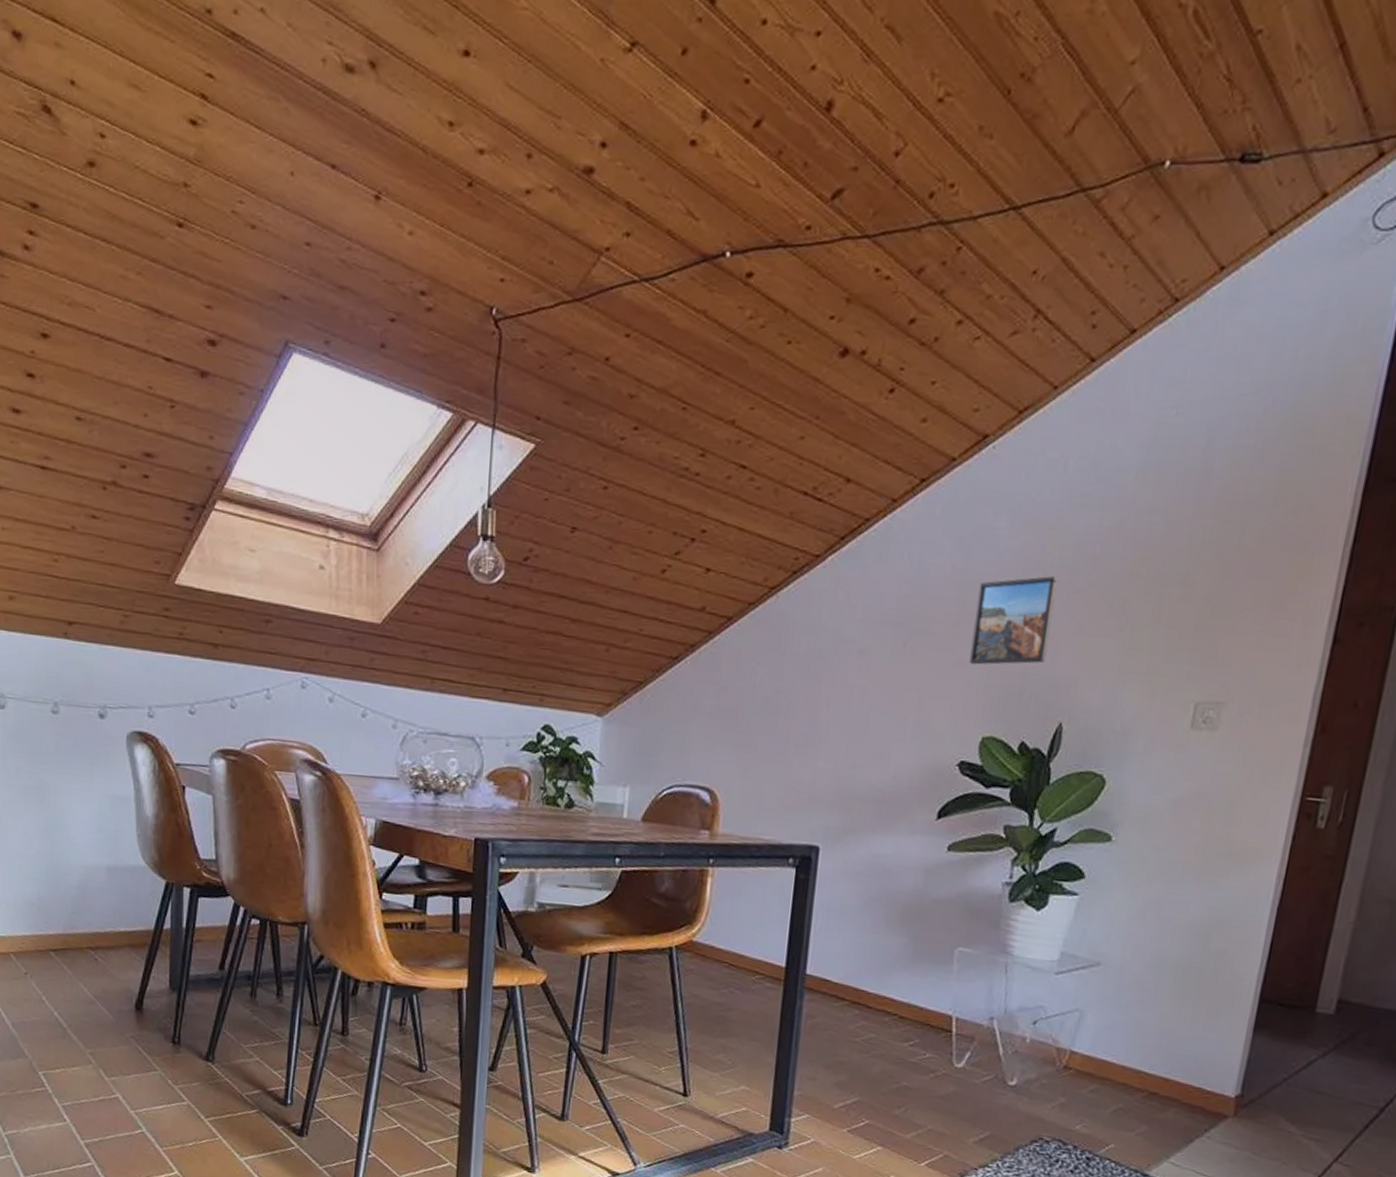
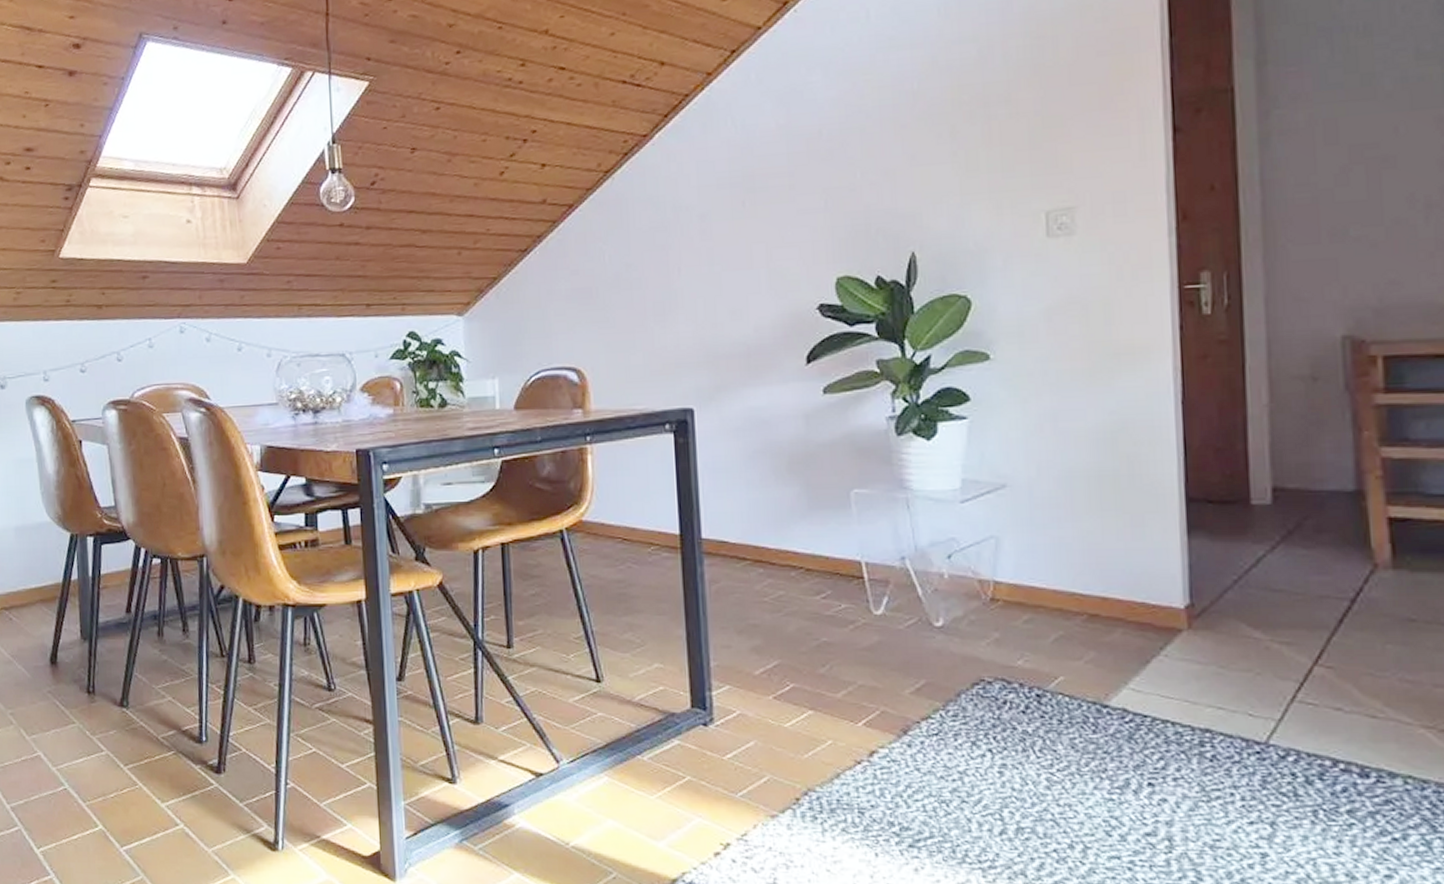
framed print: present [969,576,1057,665] -> none [806,116,885,211]

